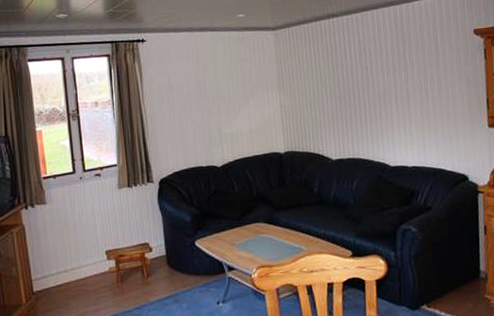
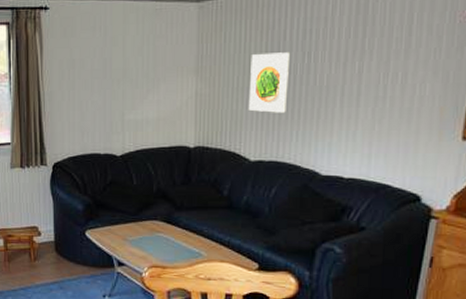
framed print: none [321,67,355,118] -> present [248,52,289,113]

